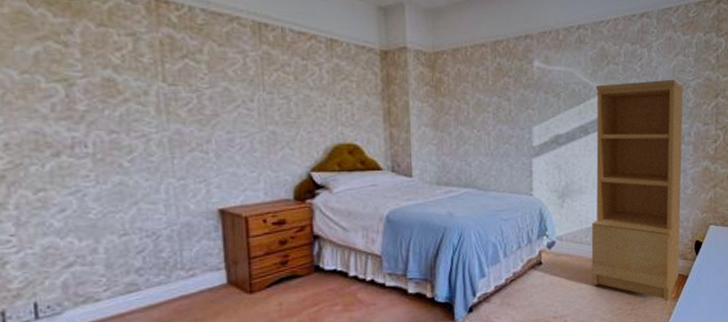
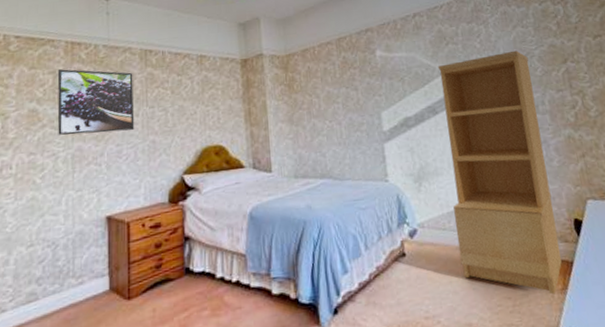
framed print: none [139,32,249,118] -> present [57,69,135,135]

